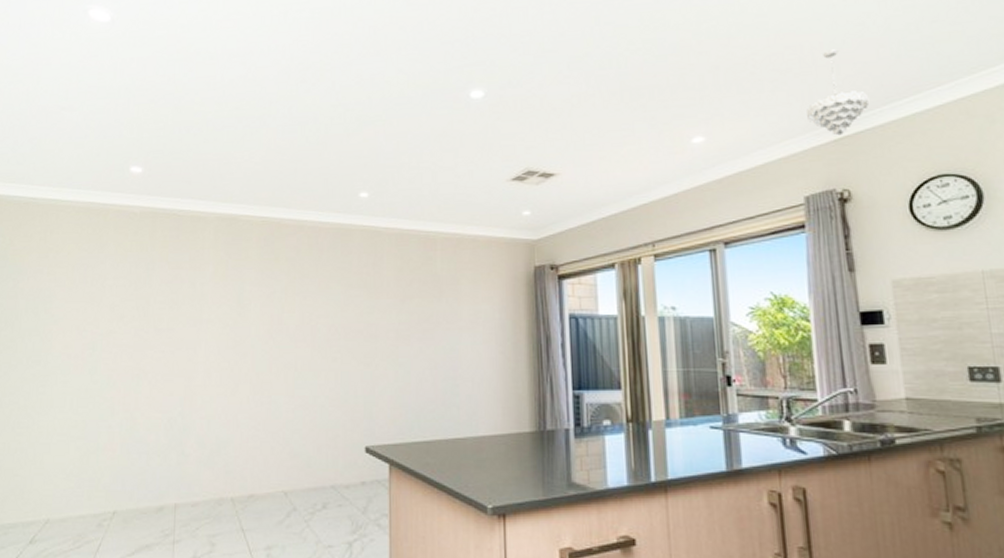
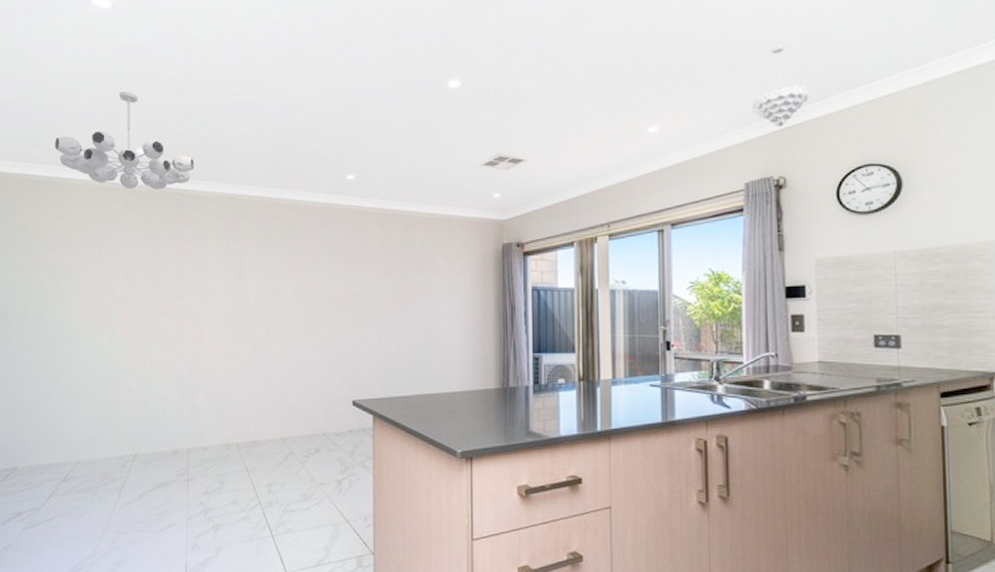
chandelier: none [41,106,193,211] -> present [54,91,195,190]

